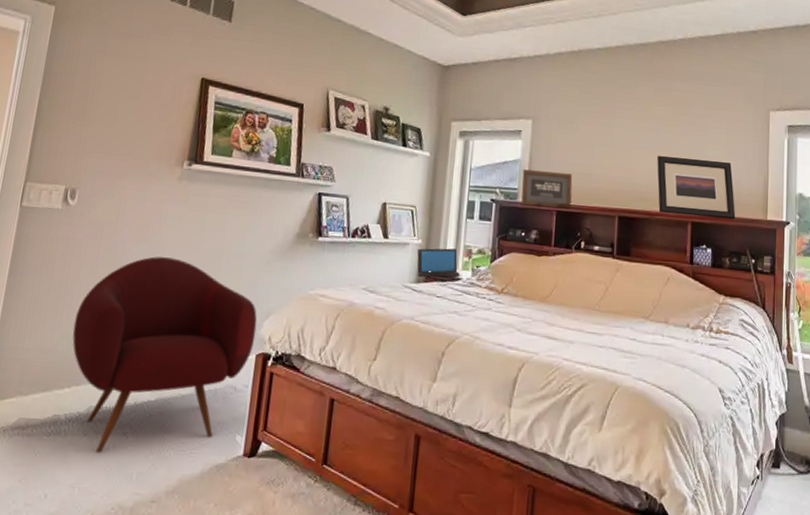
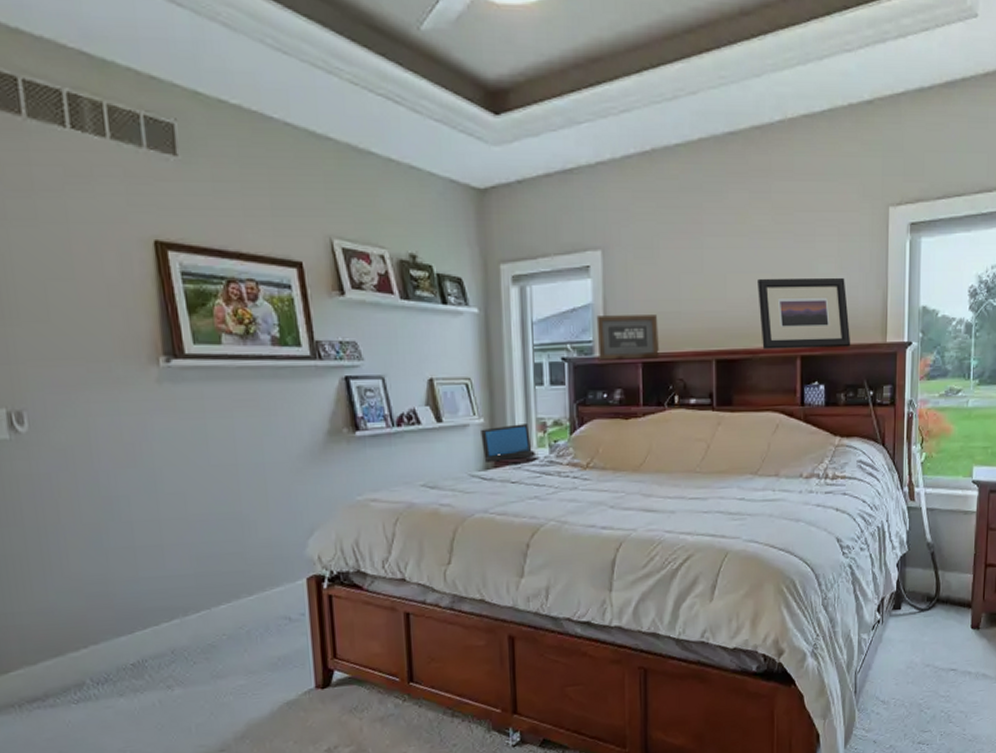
armchair: present [72,256,257,453] -> none [69,481,302,712]

